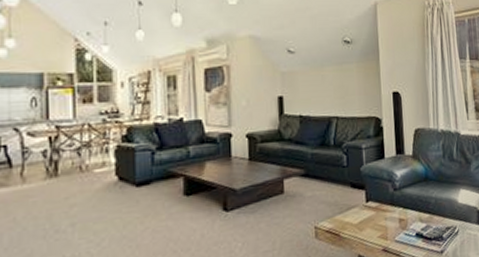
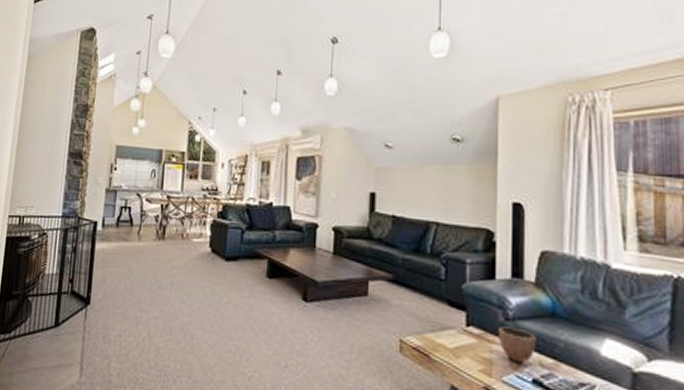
decorative bowl: none [389,195,417,224] -> present [497,326,536,364]

